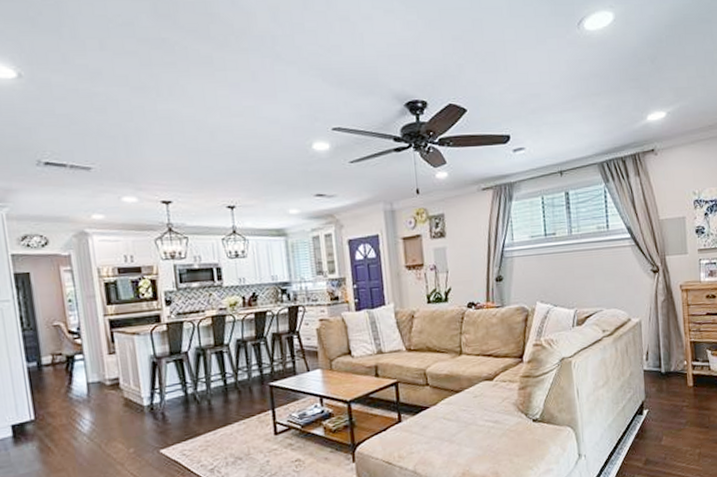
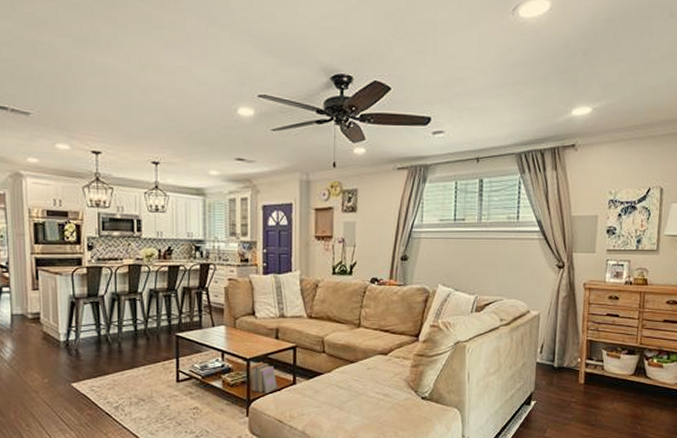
books: none [350,402,382,436] -> present [249,361,277,394]

